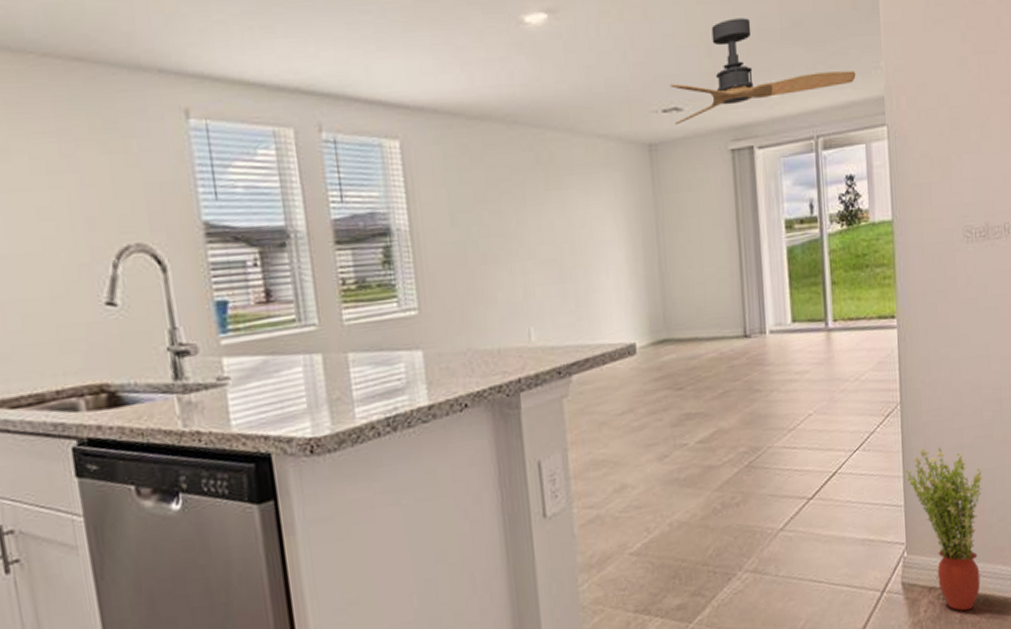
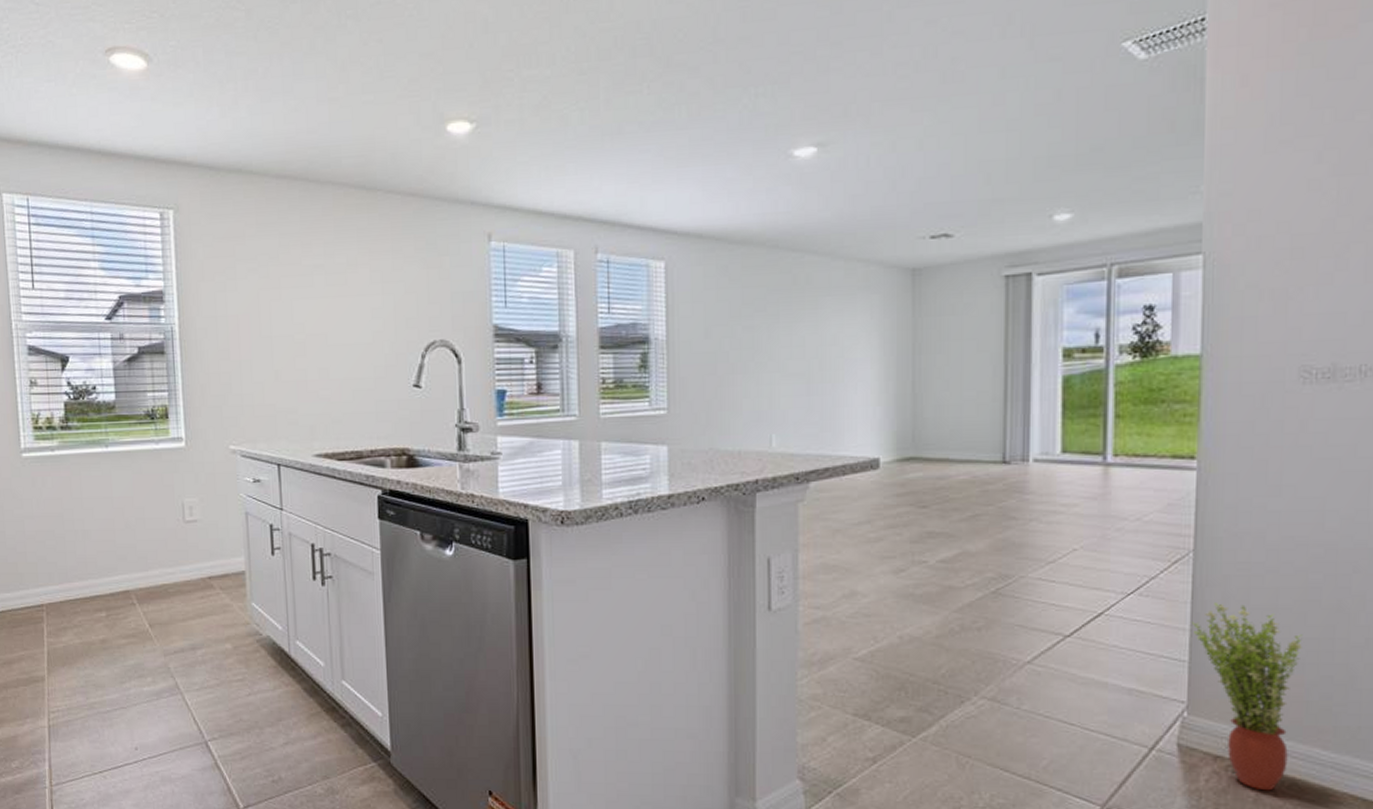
ceiling fan: present [669,18,856,125] -> none [940,145,1167,251]

